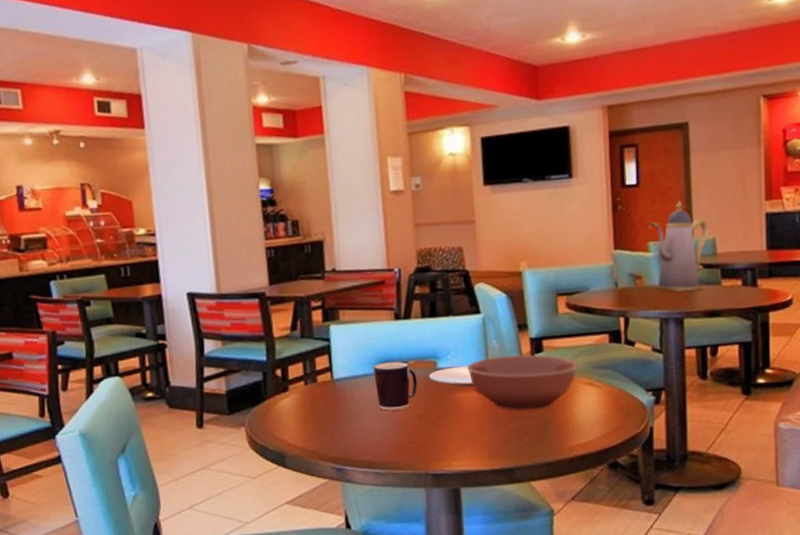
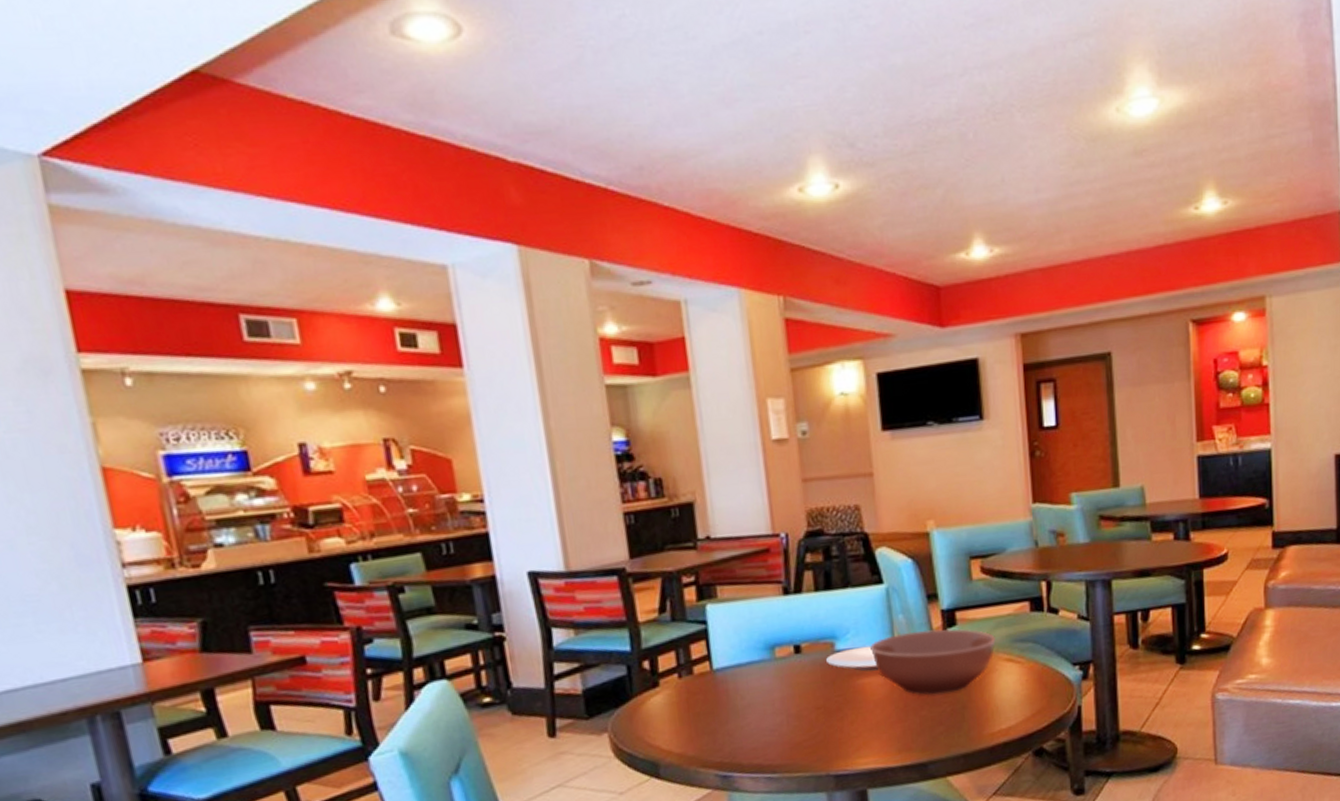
mug: present [373,361,417,411] -> none [760,644,813,704]
coffee pot: present [648,200,710,292] -> none [1070,443,1137,550]

